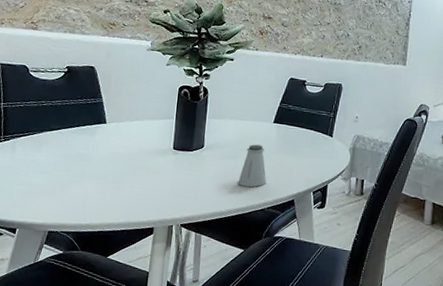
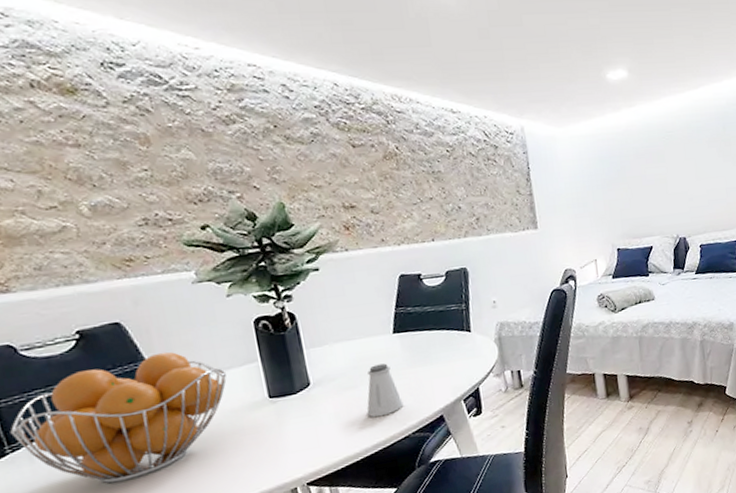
fruit basket: none [7,95,151,184] -> present [10,352,228,484]

